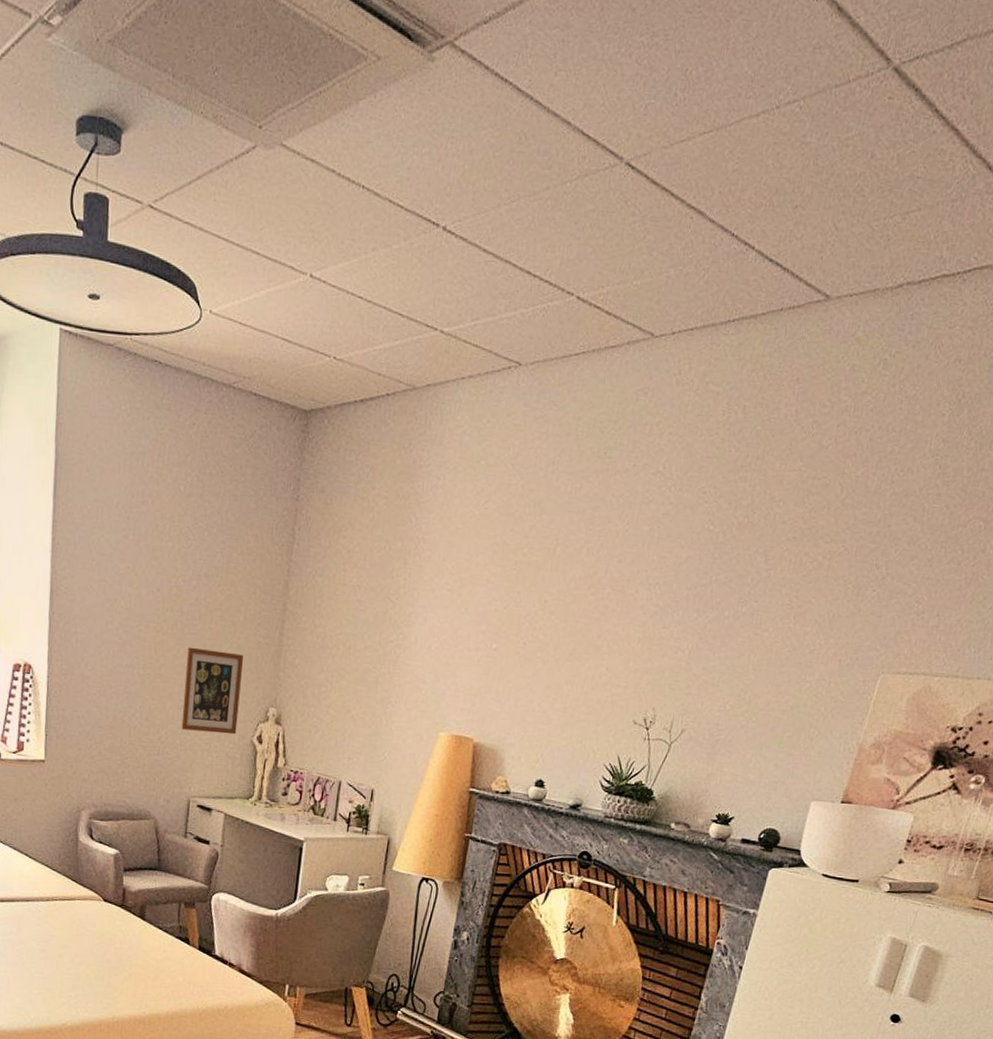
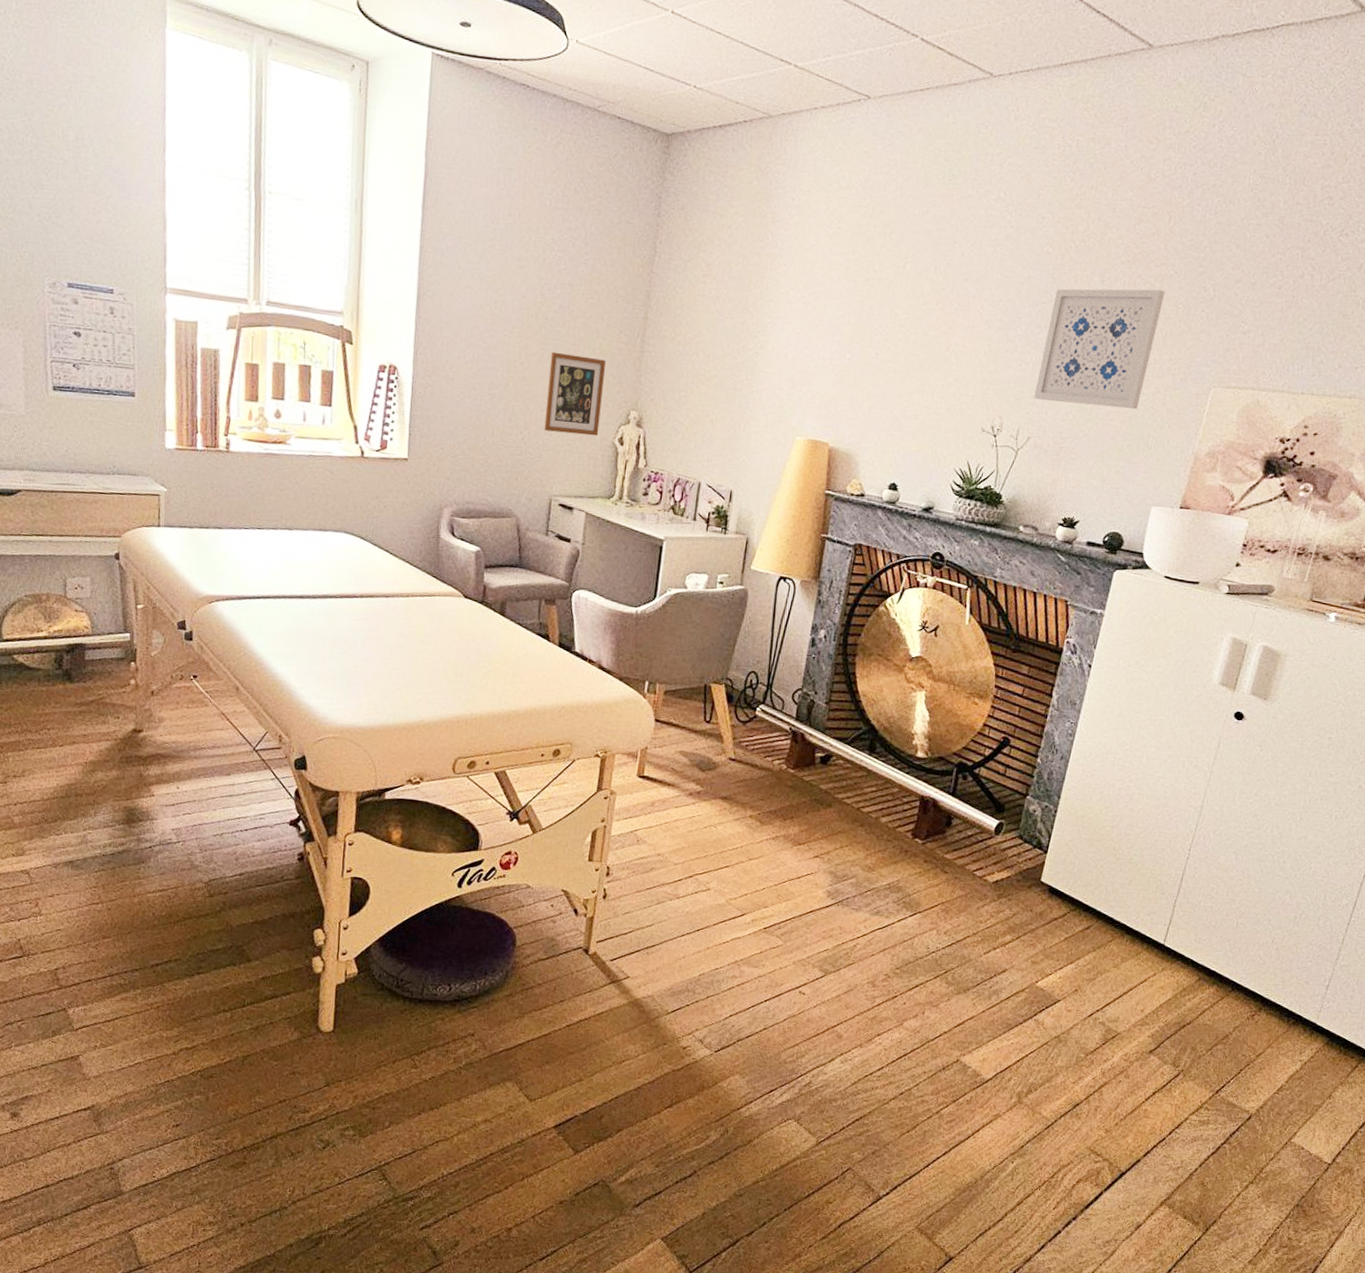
wall art: none [689,568,834,699] -> present [1033,288,1166,410]

